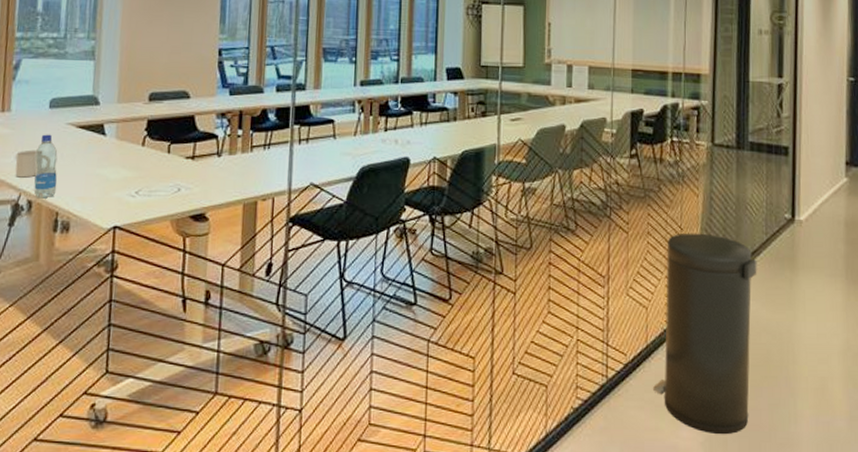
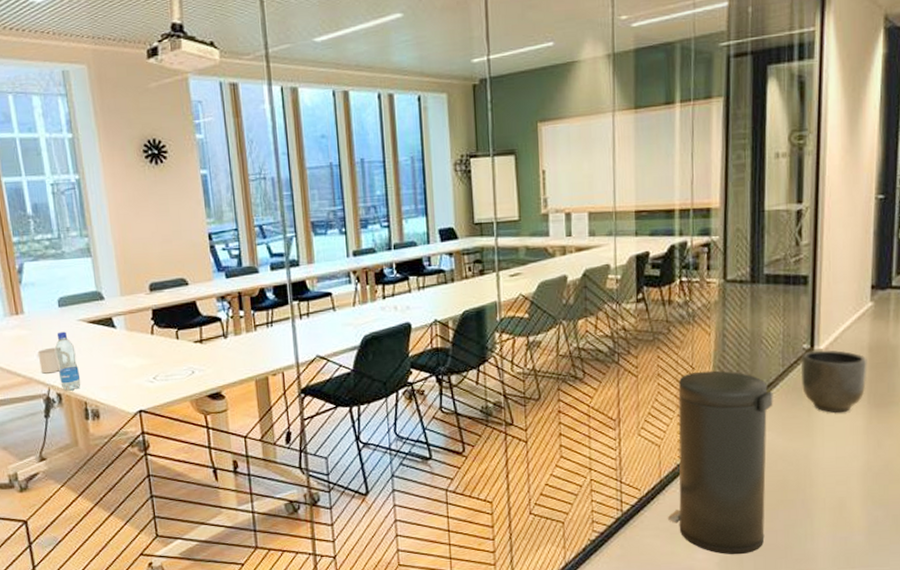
planter: none [783,221,845,287] -> present [801,350,867,414]

